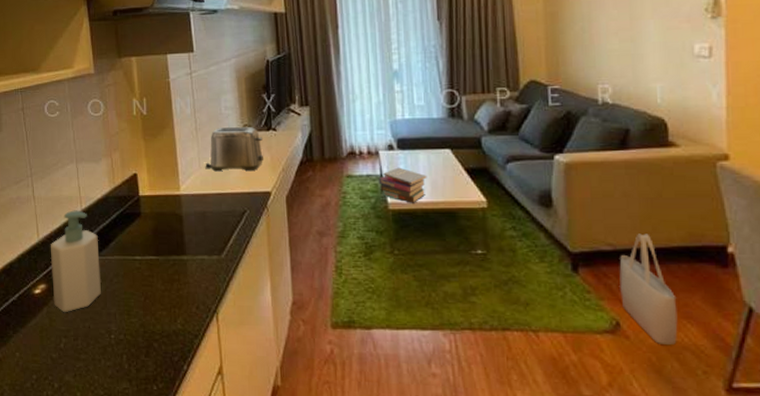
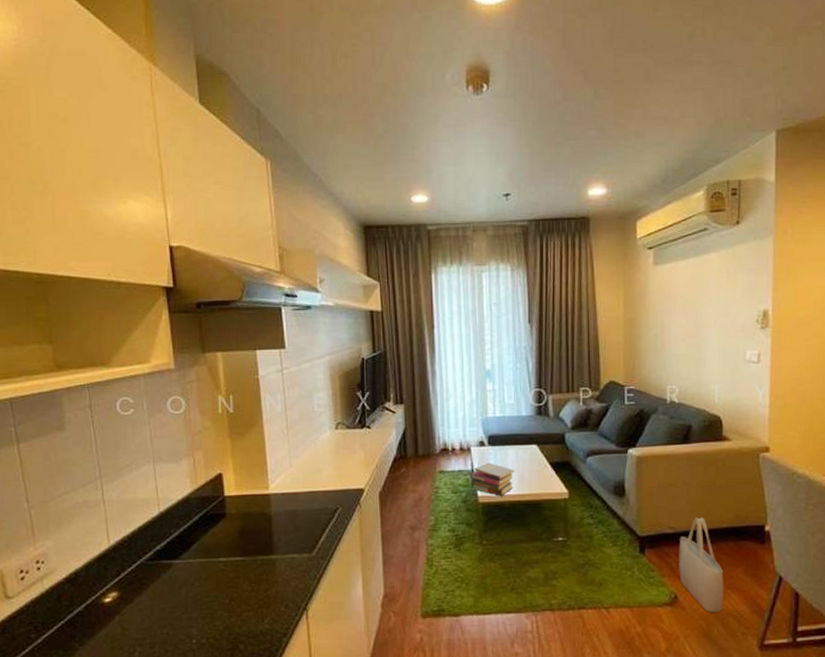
soap bottle: present [50,210,102,313] -> none [122,513,182,621]
toaster: present [205,127,263,172] -> none [296,425,357,470]

